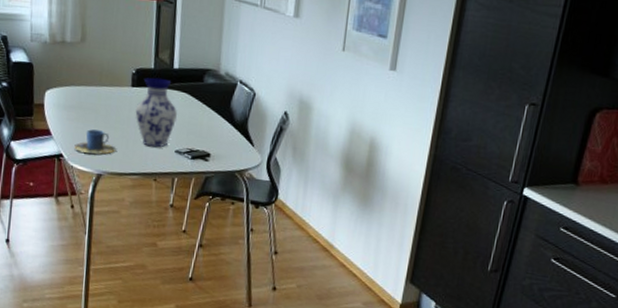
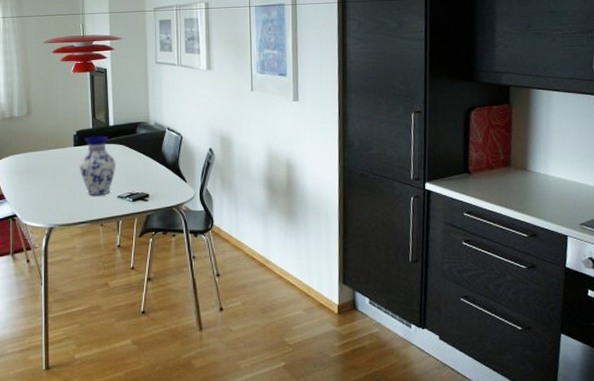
cup: present [74,129,116,155] -> none [27,188,65,210]

